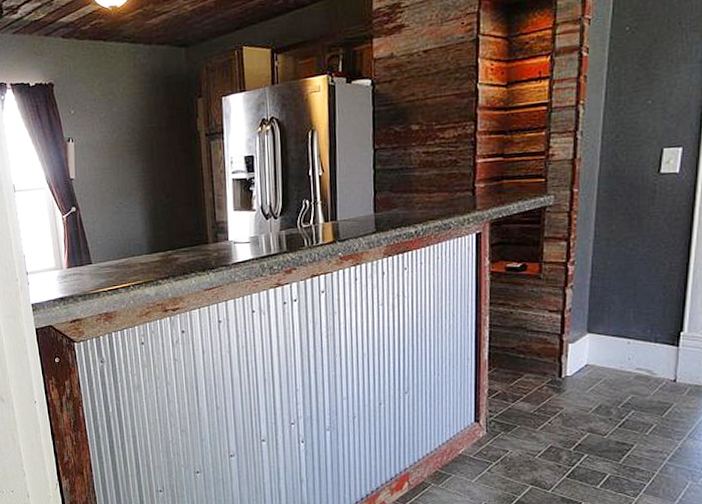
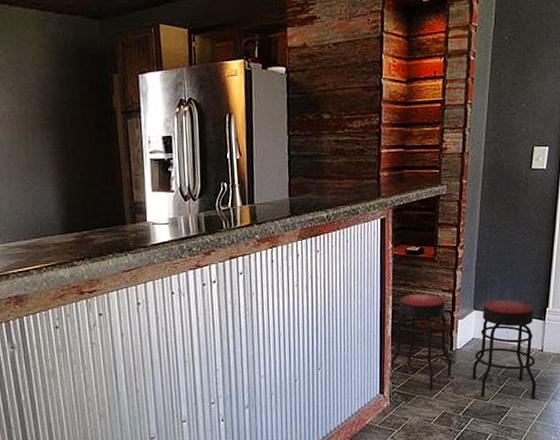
bar stool: none [484,313,667,437] -> present [388,293,536,400]

